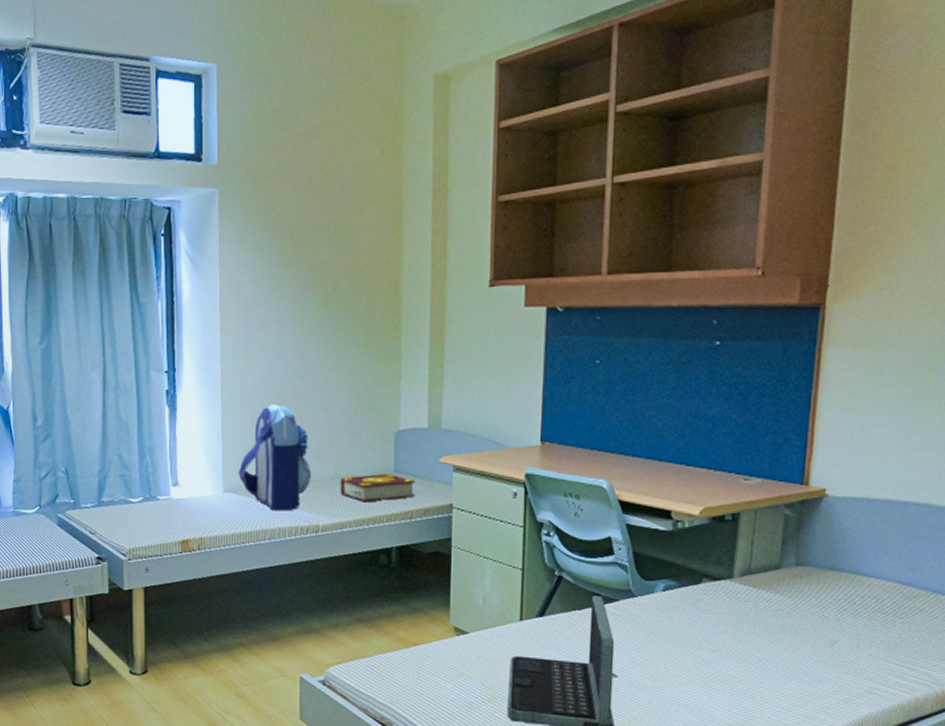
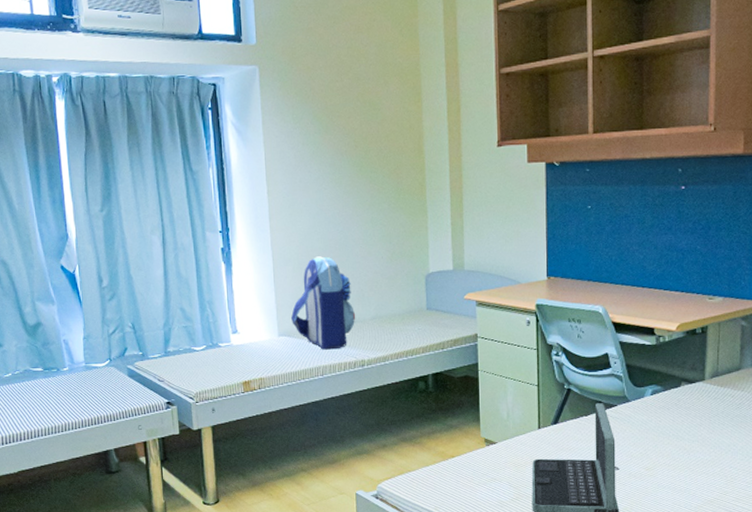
book: present [340,474,416,503] -> none [380,311,445,338]

